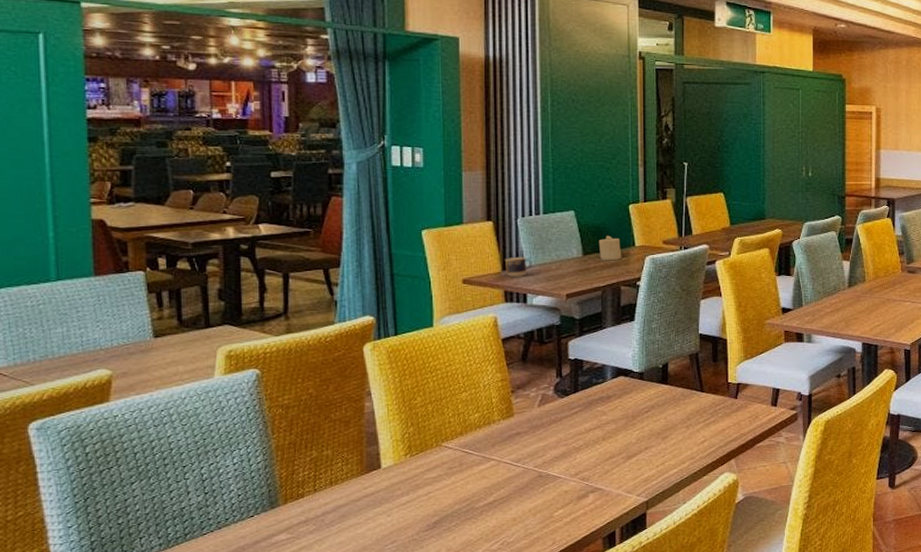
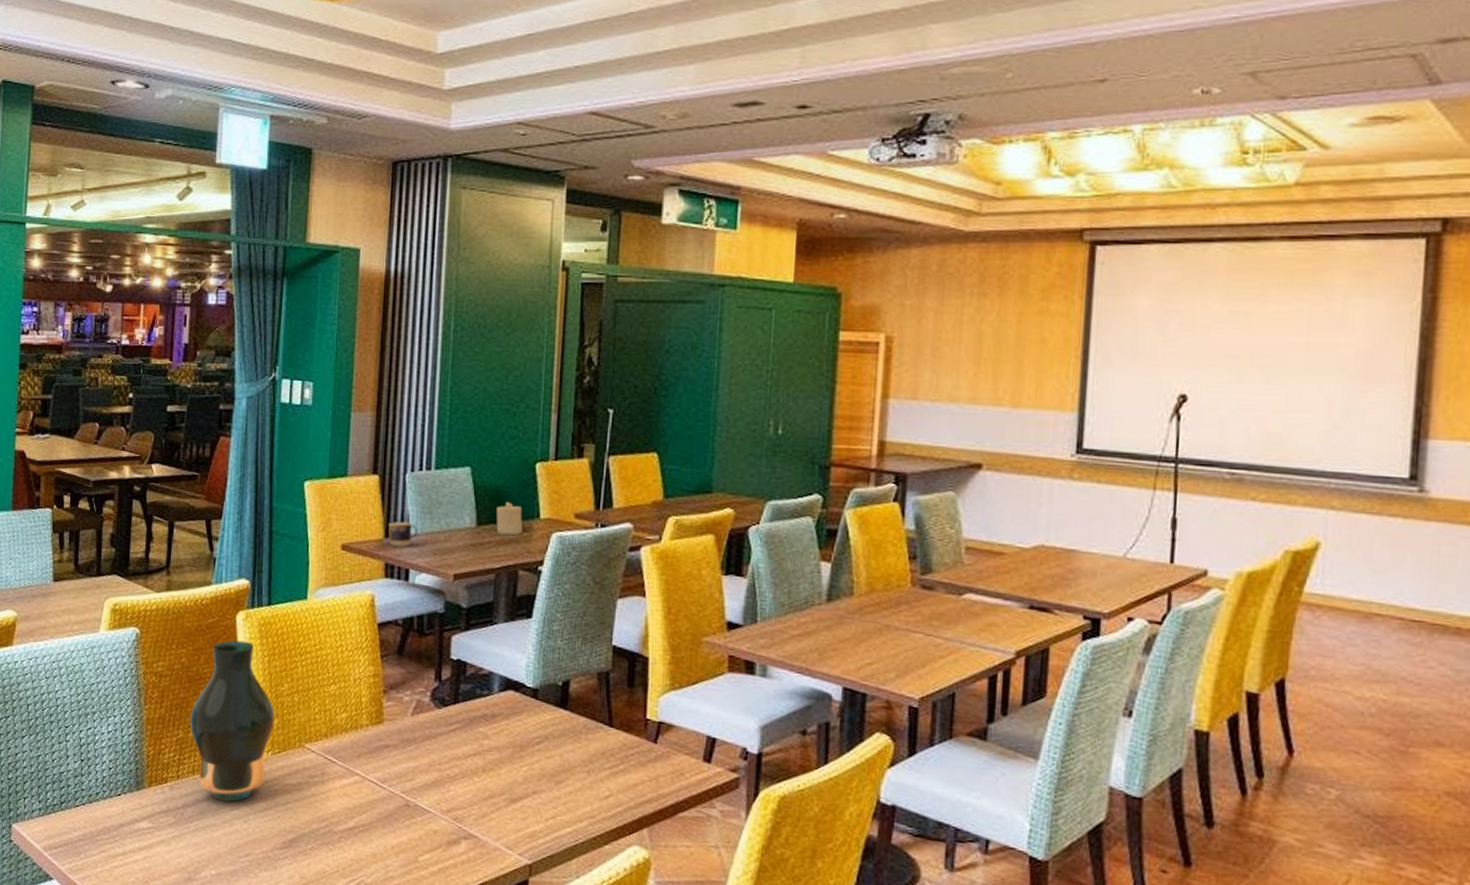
vase: none [322,367,411,503] -> present [189,640,276,802]

